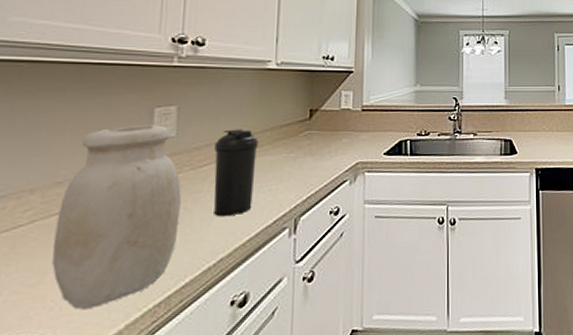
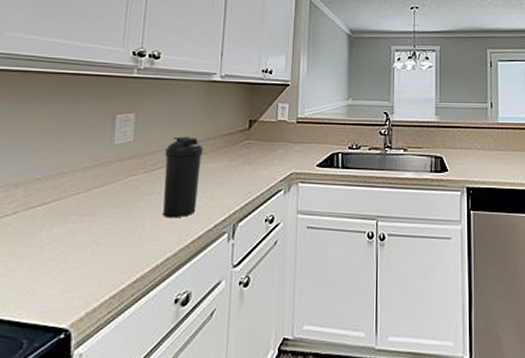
jar: present [52,125,181,310] -> none [29,130,136,296]

